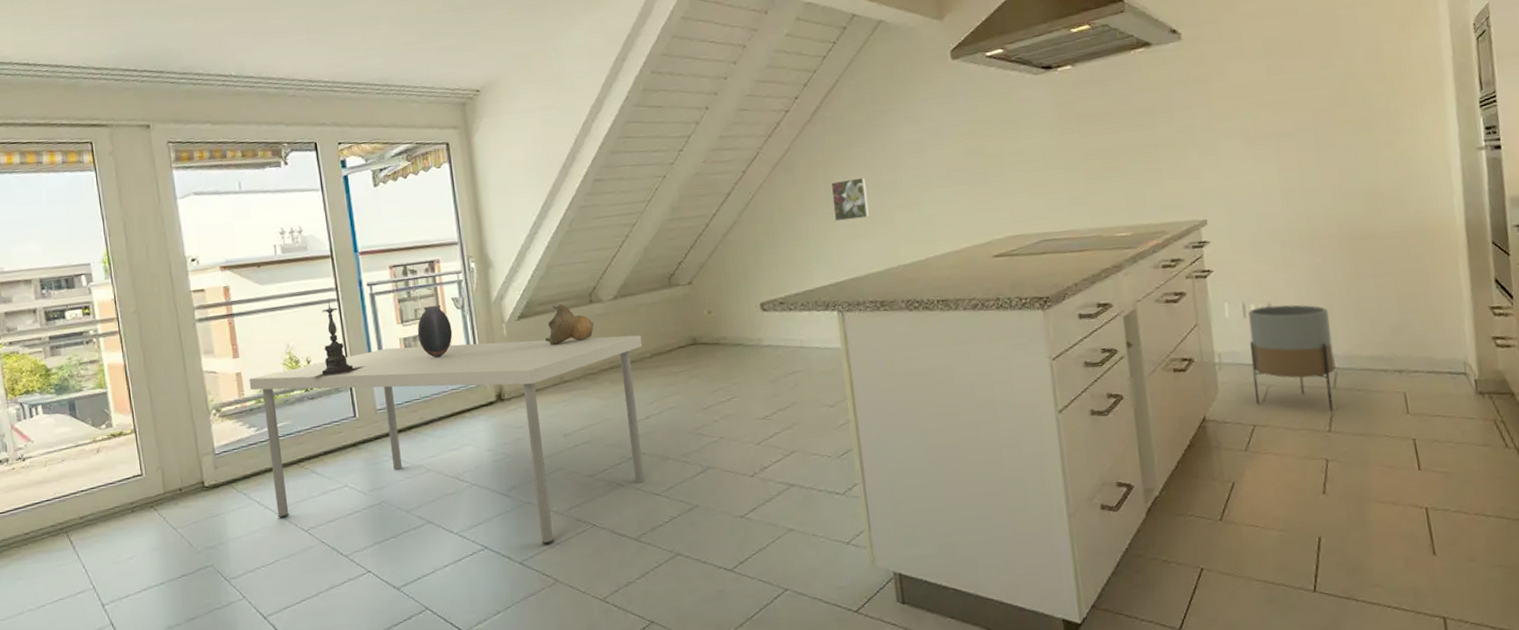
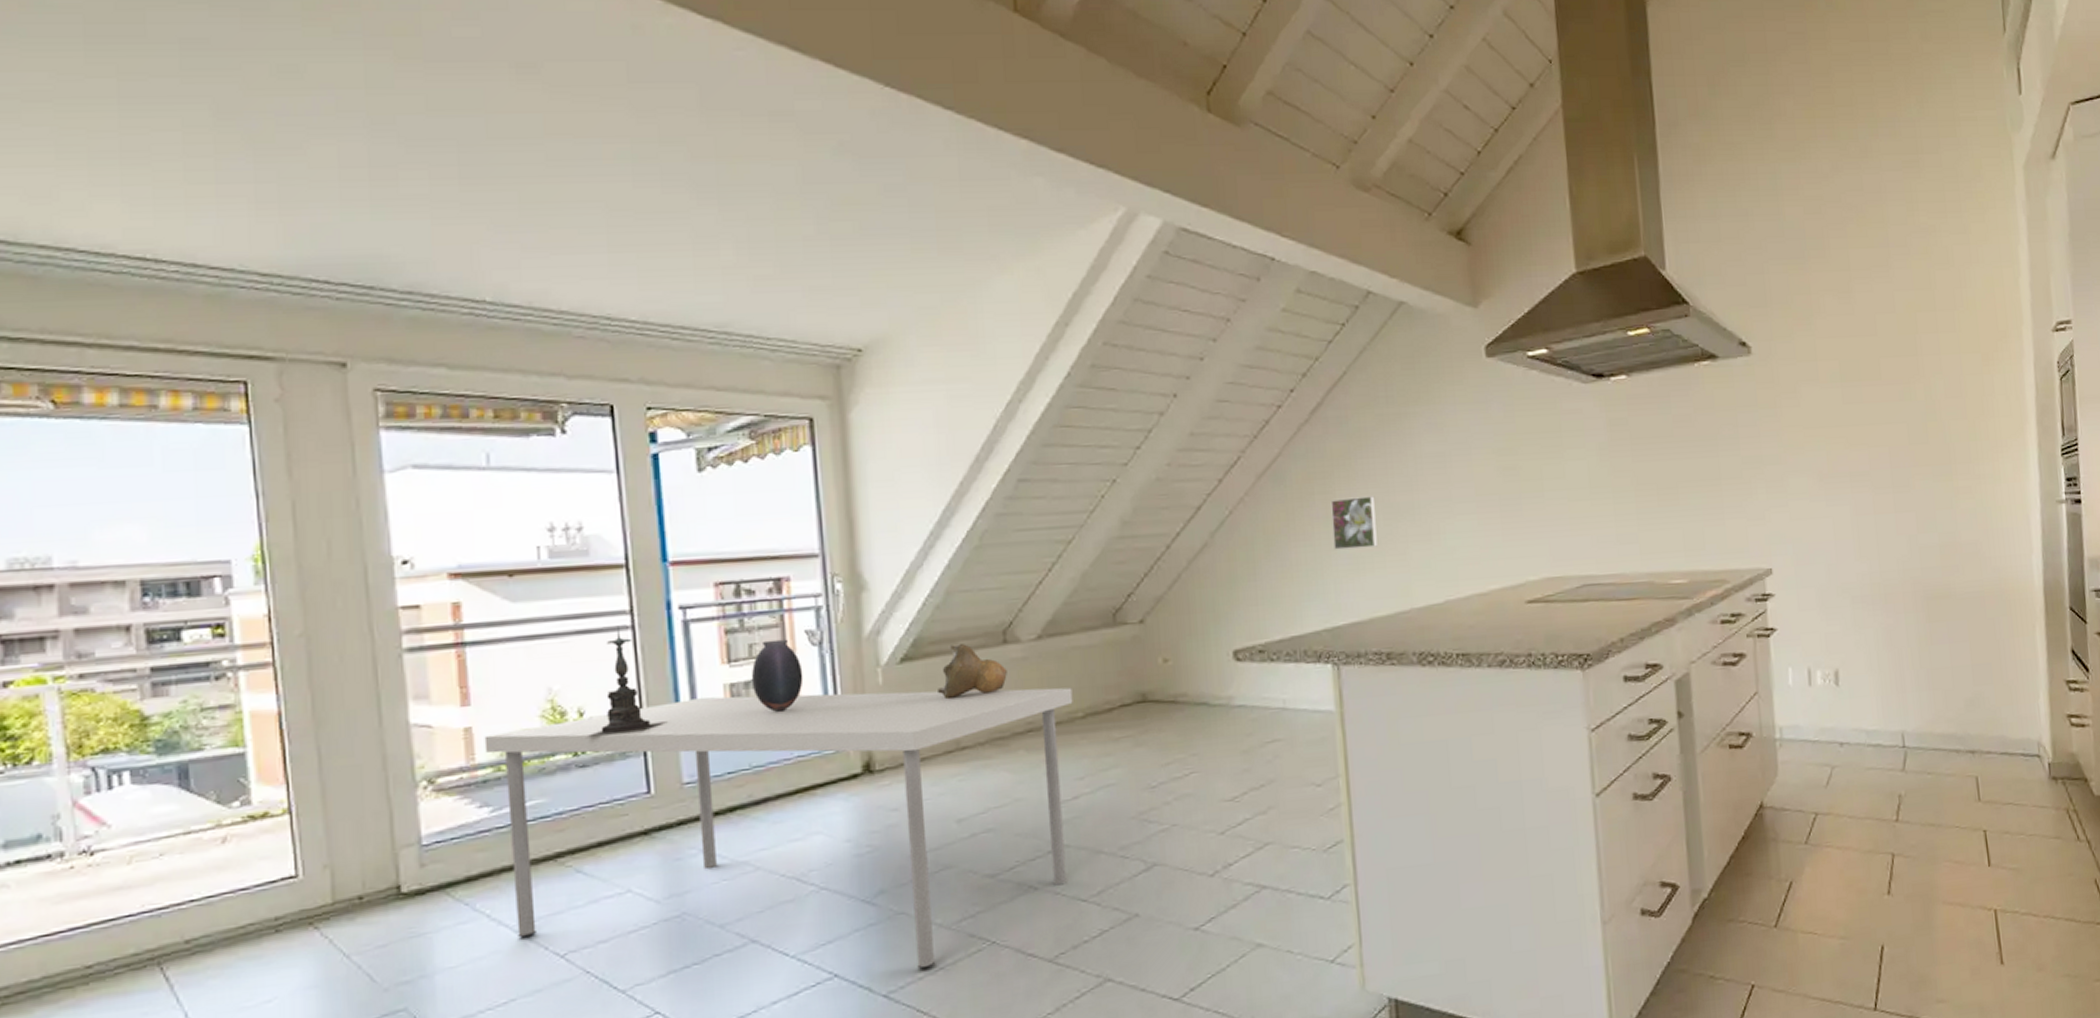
planter: present [1248,304,1336,410] -> none [1814,671,1905,796]

